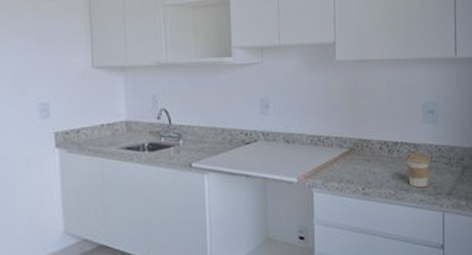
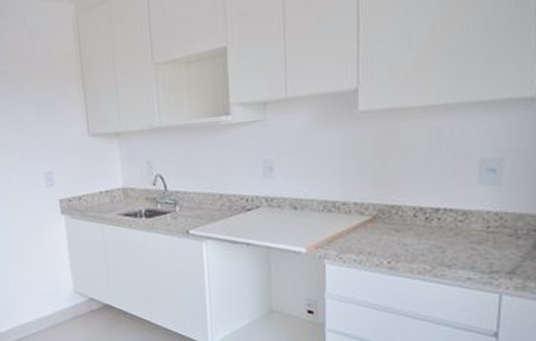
coffee cup: present [406,152,431,188] -> none [450,221,486,264]

